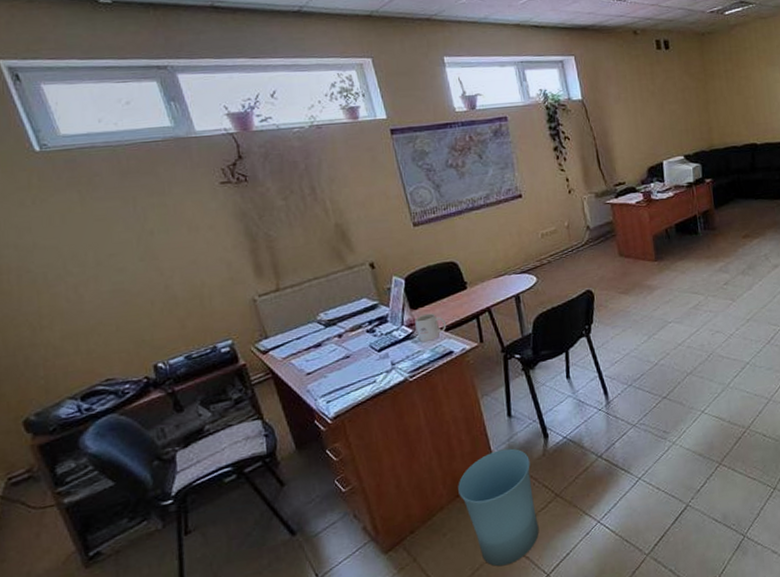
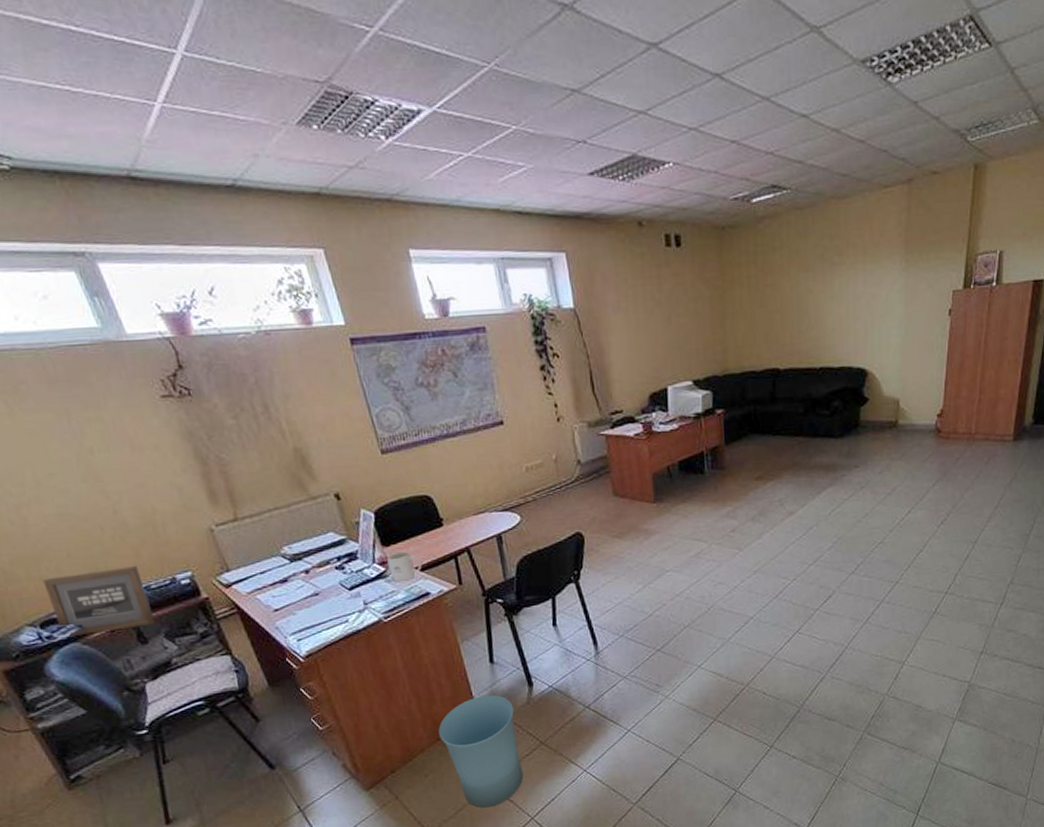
picture frame: none [90,335,194,409] -> present [42,565,156,638]

